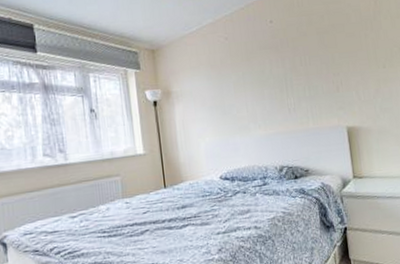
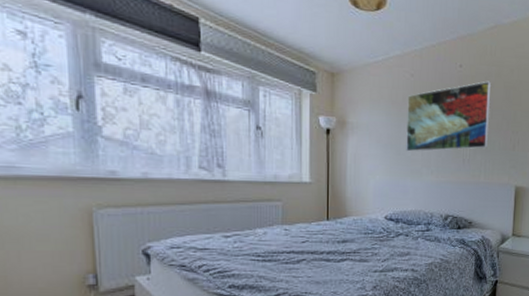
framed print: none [225,30,311,110] -> present [406,81,491,152]

